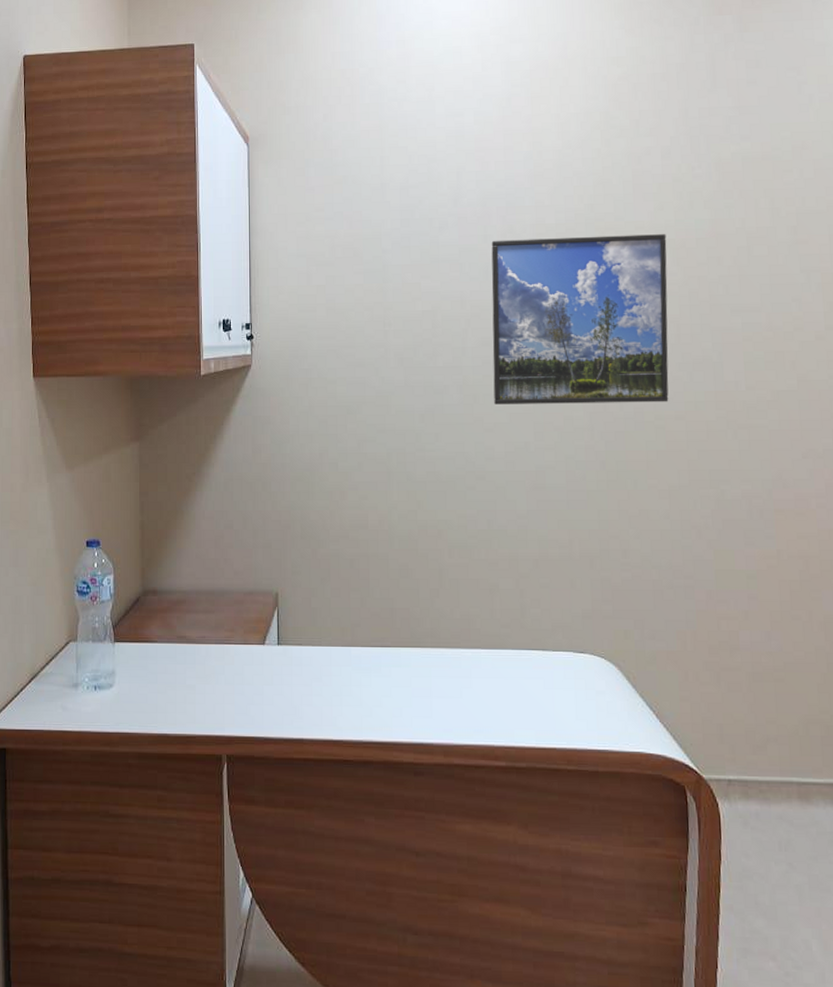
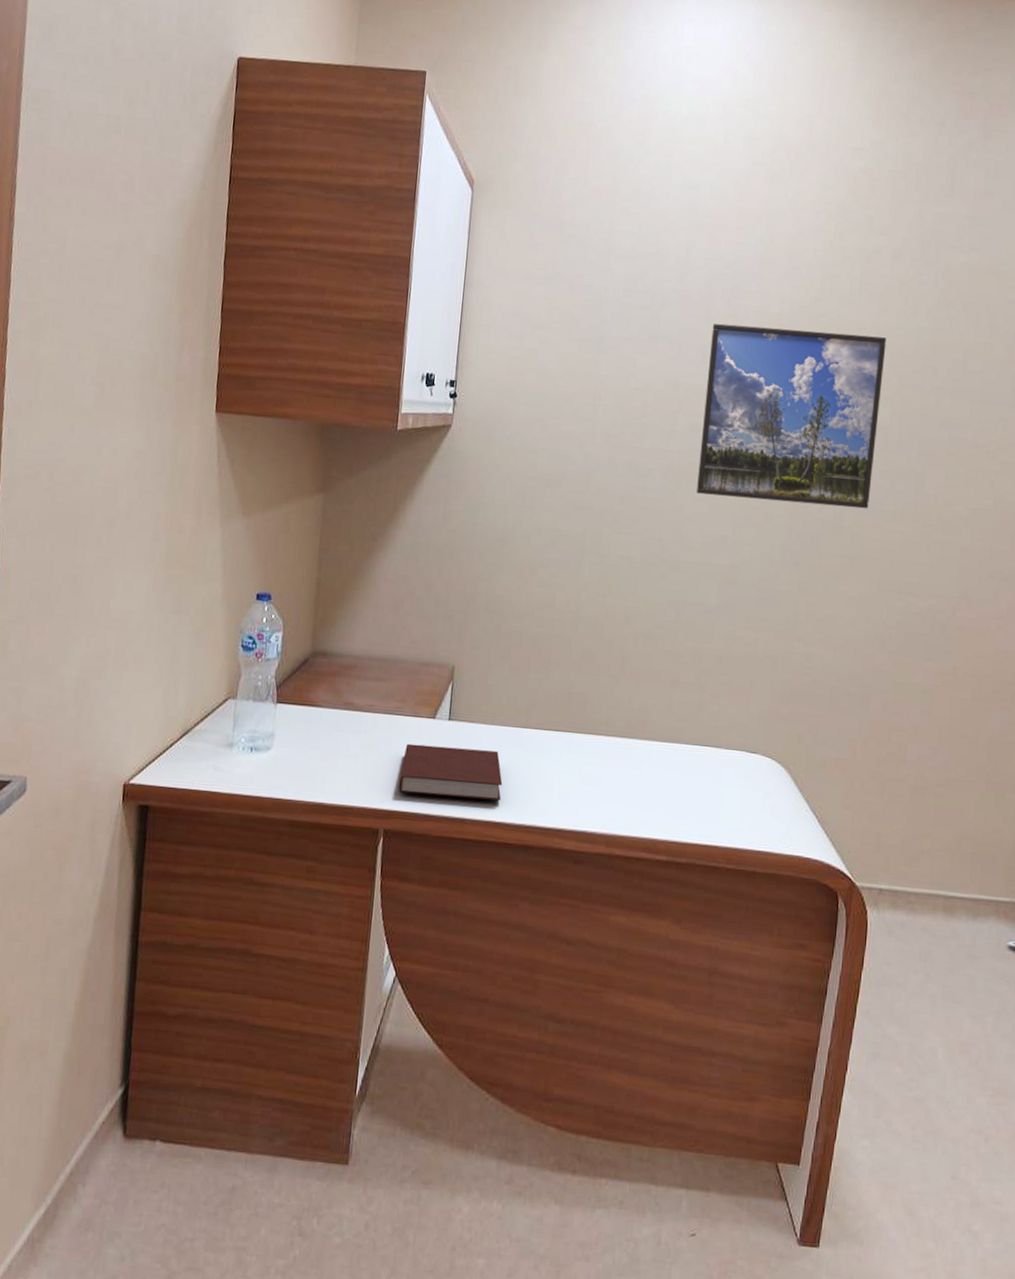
notebook: none [237,670,336,719] -> present [399,743,503,801]

